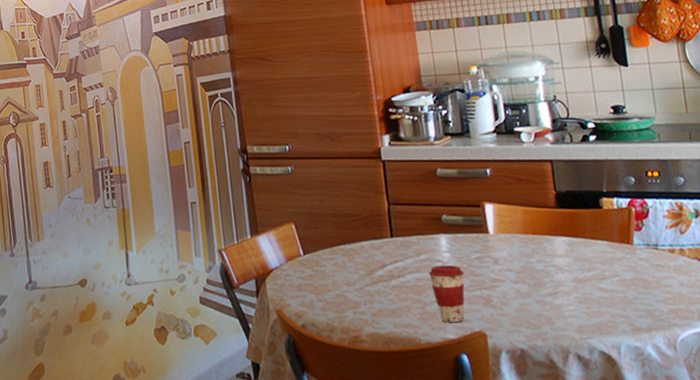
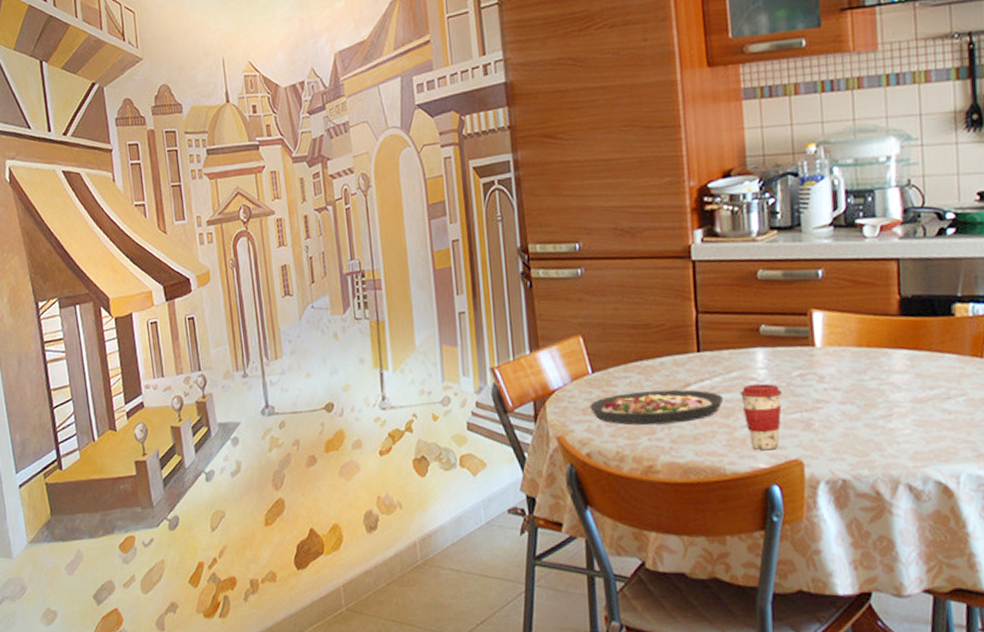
plate: none [303,269,415,301] -> present [589,389,724,426]

